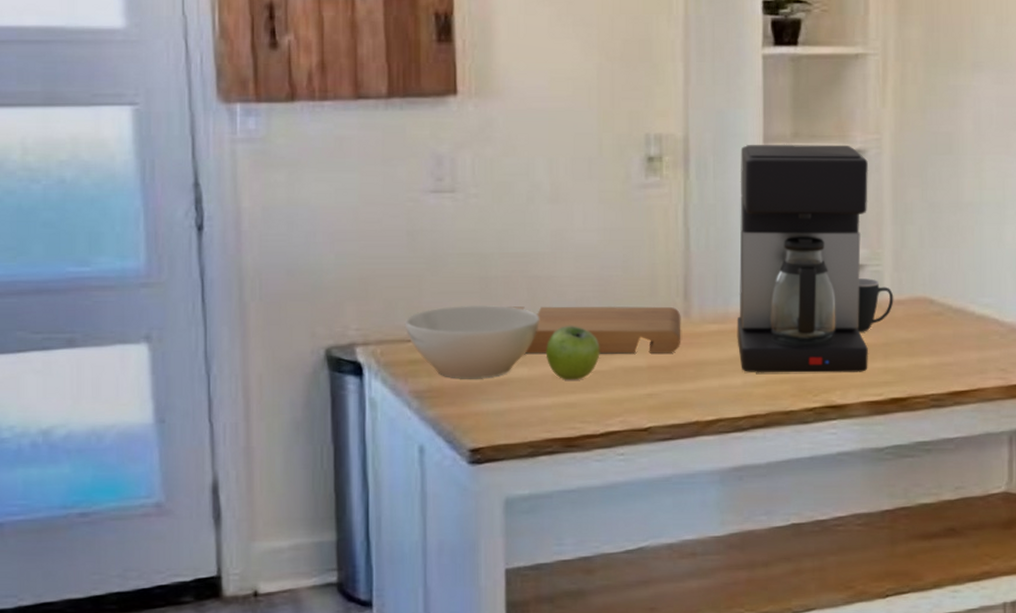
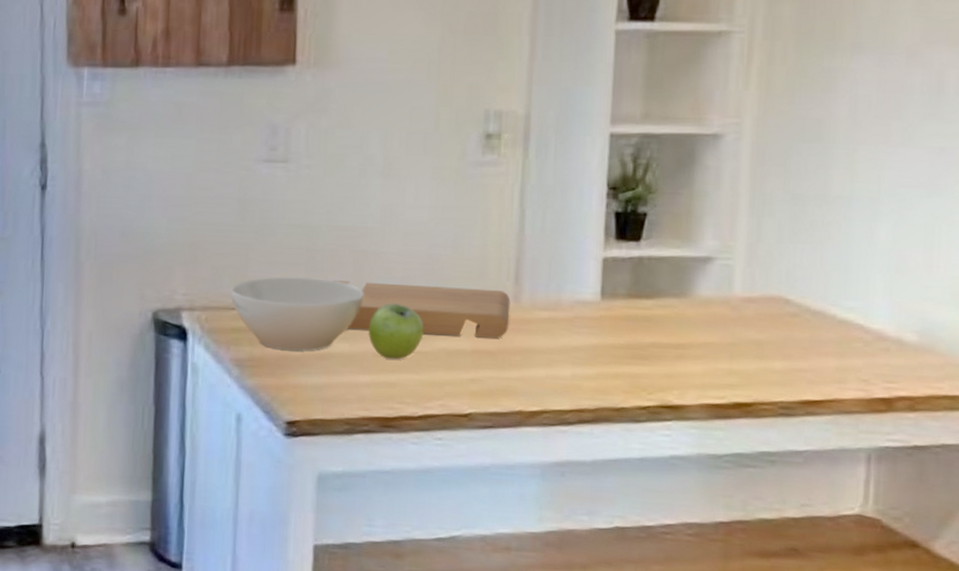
coffee maker: present [737,144,868,373] -> none [568,125,725,372]
mug: present [857,278,894,331] -> none [701,272,745,329]

